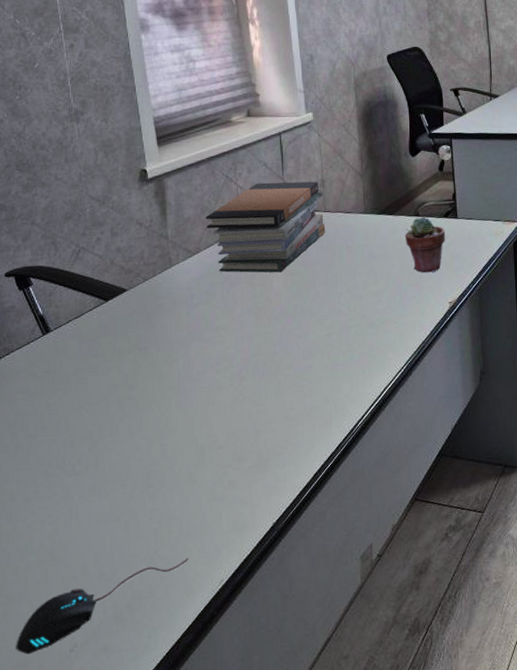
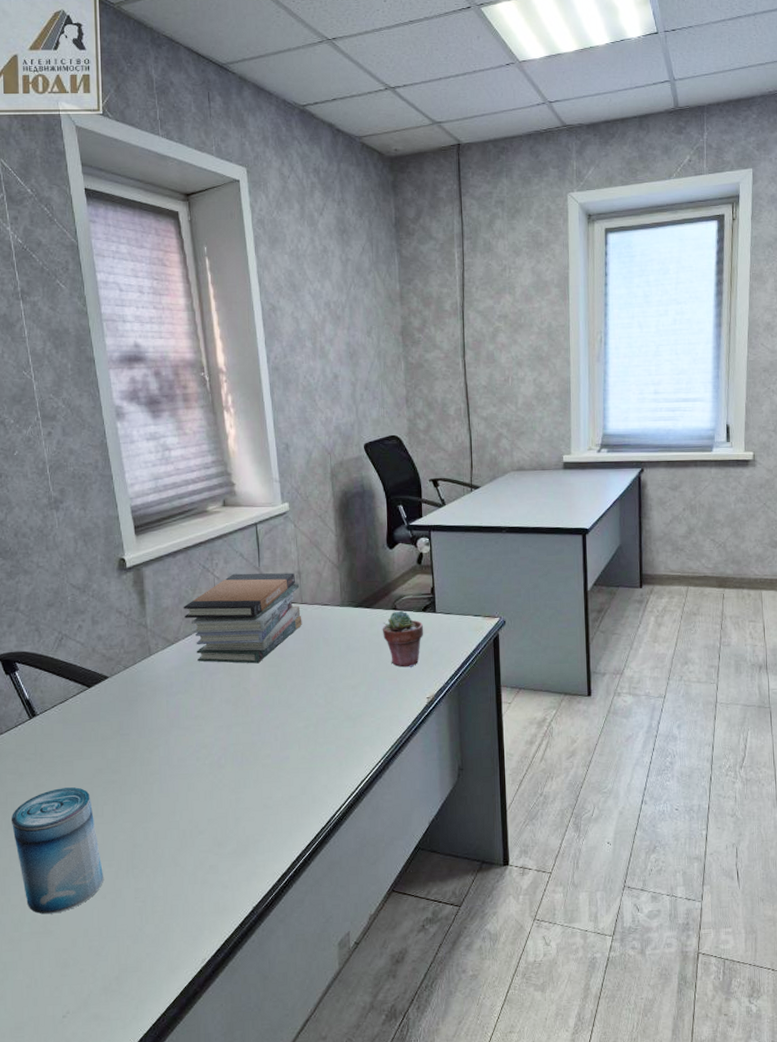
mouse: present [16,558,189,655] -> none [13,936,173,1018]
beverage can: none [19,405,117,541] -> present [11,787,103,915]

